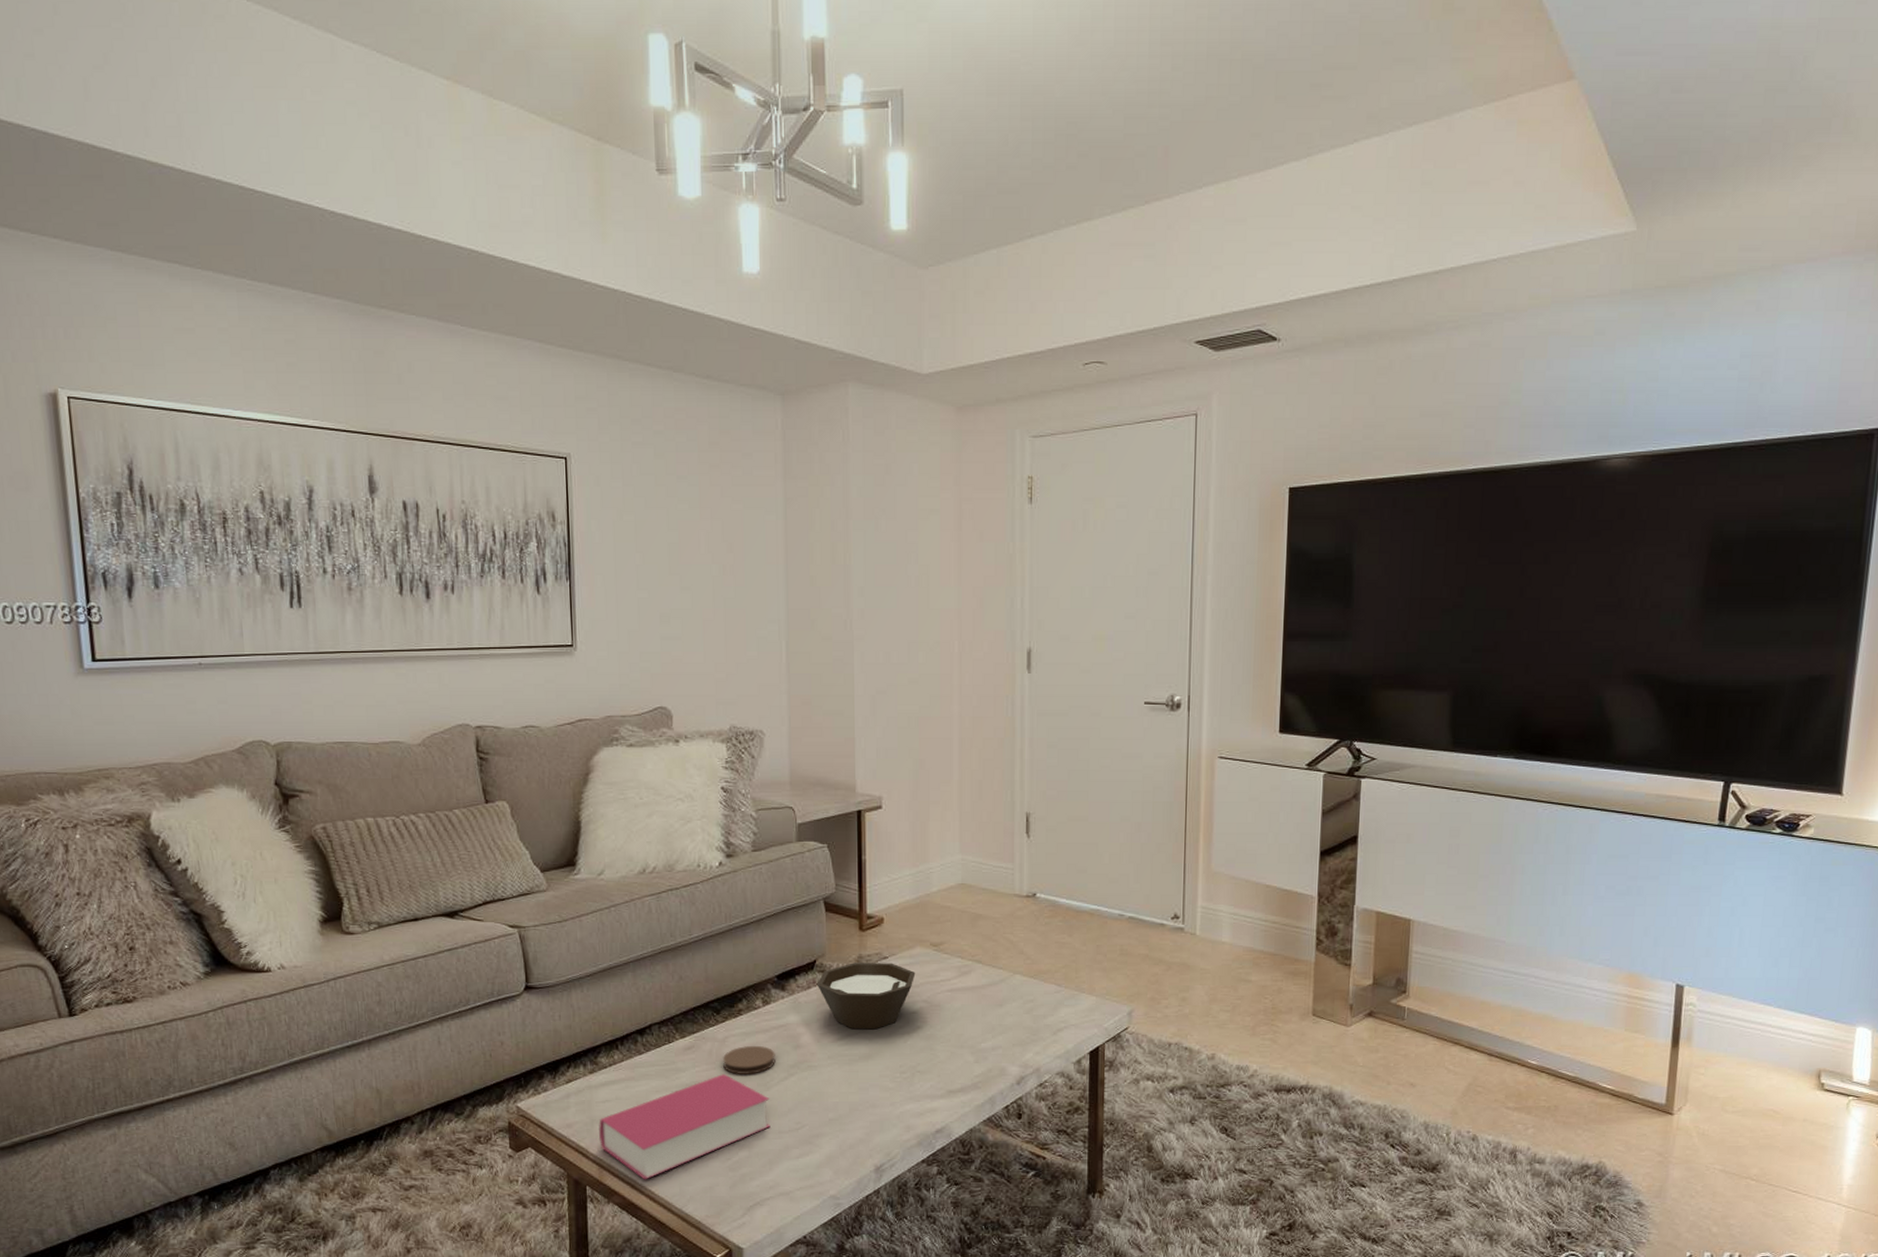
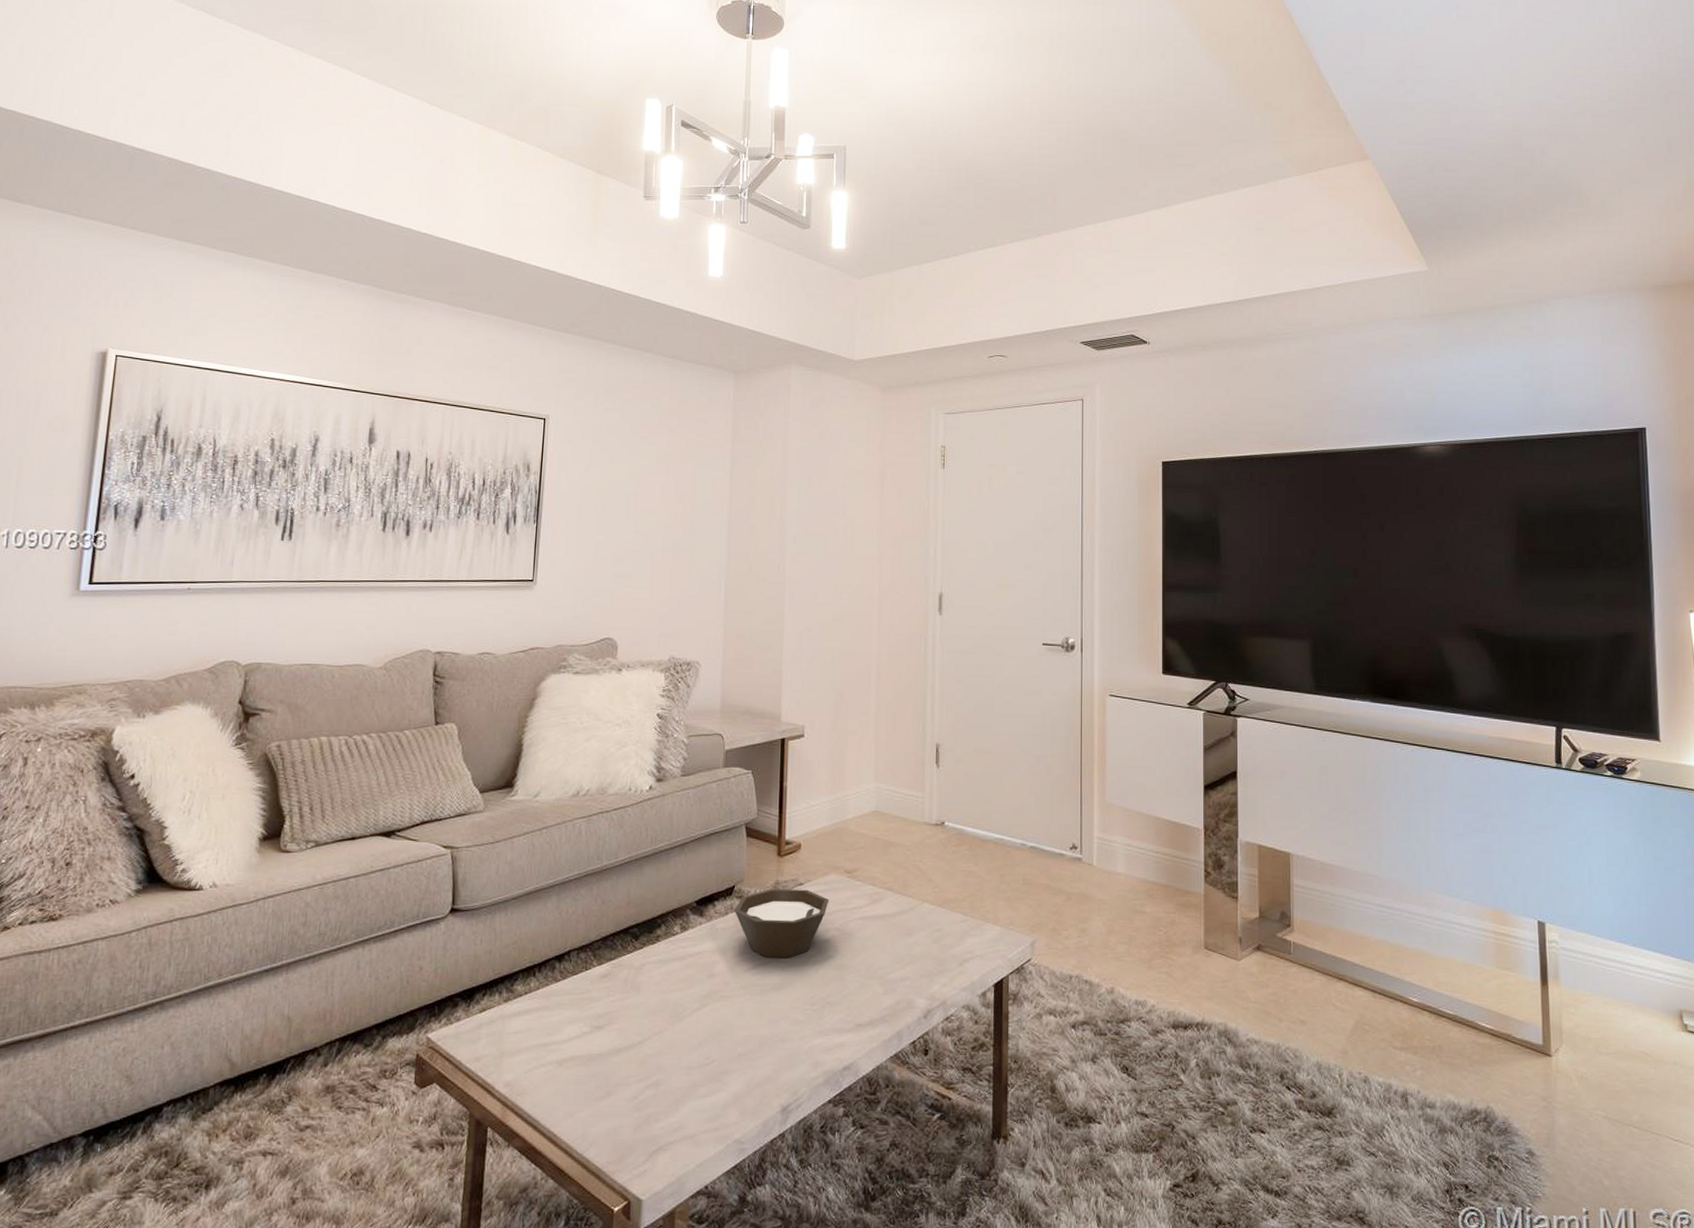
book: present [599,1074,771,1180] -> none [506,1004,681,1121]
coaster: present [723,1045,776,1075] -> none [637,973,690,1006]

